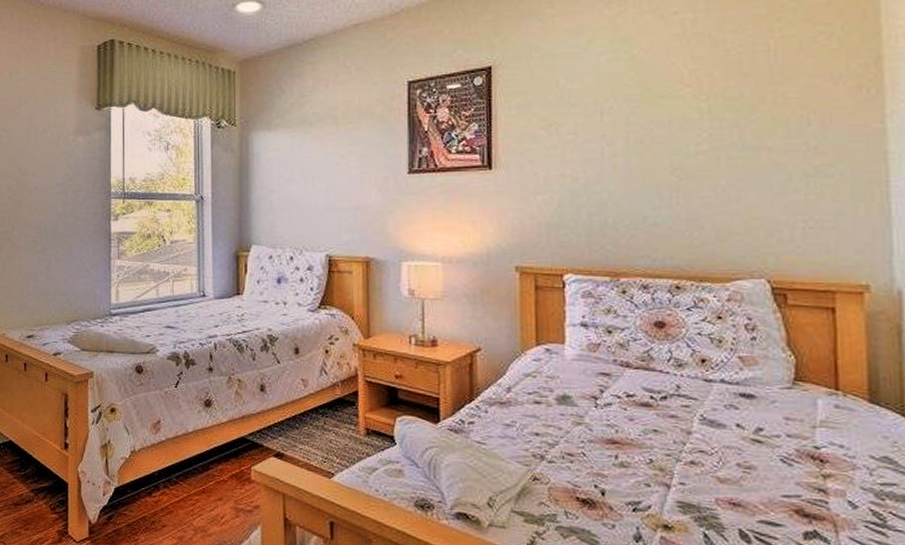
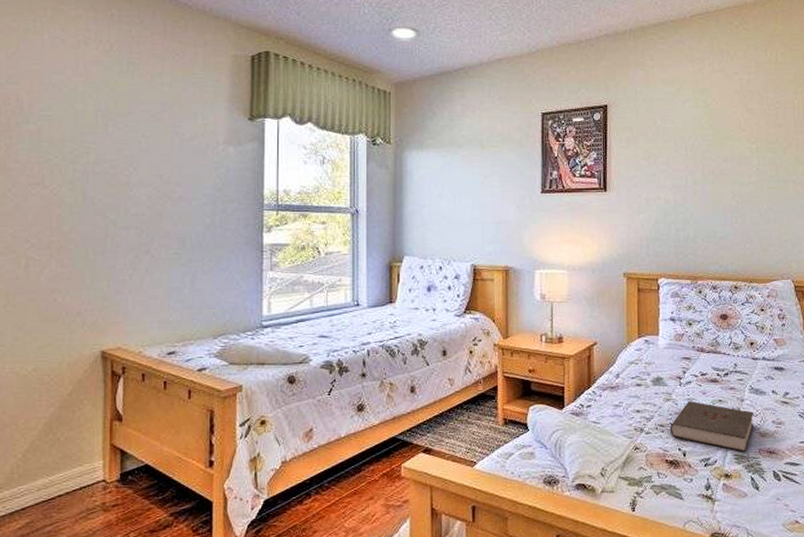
book: none [581,427,707,500] -> present [670,400,754,452]

